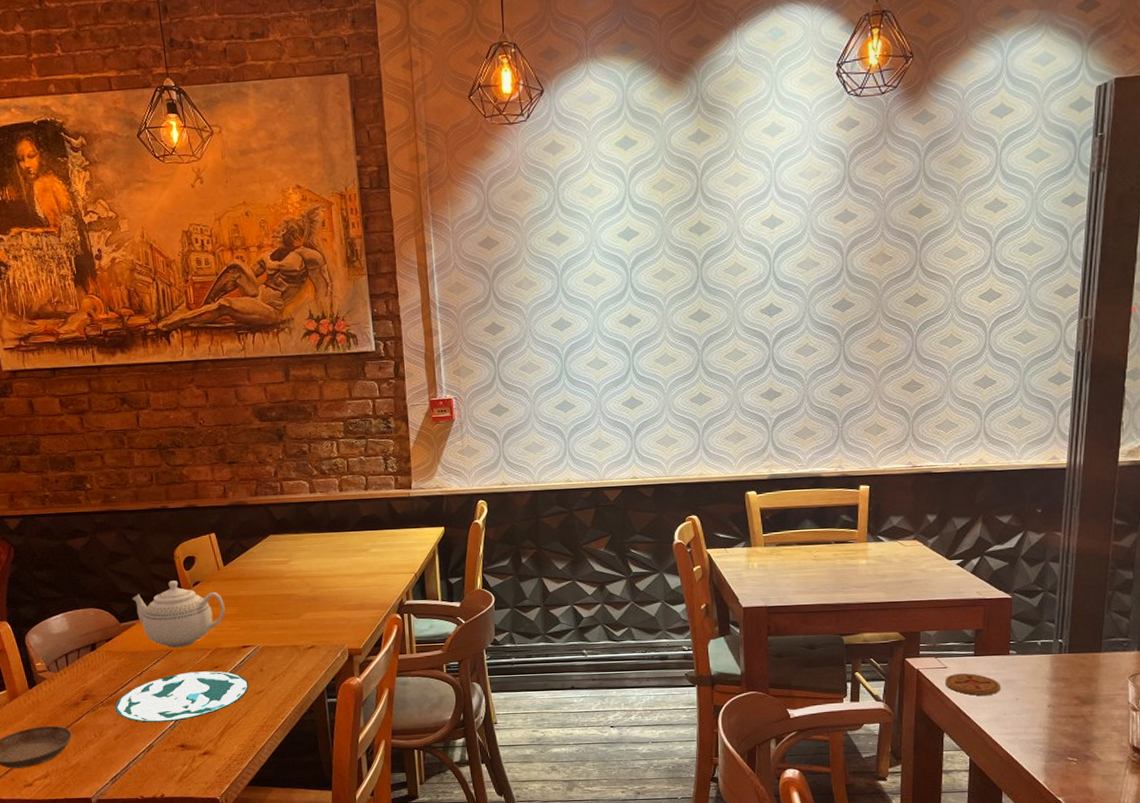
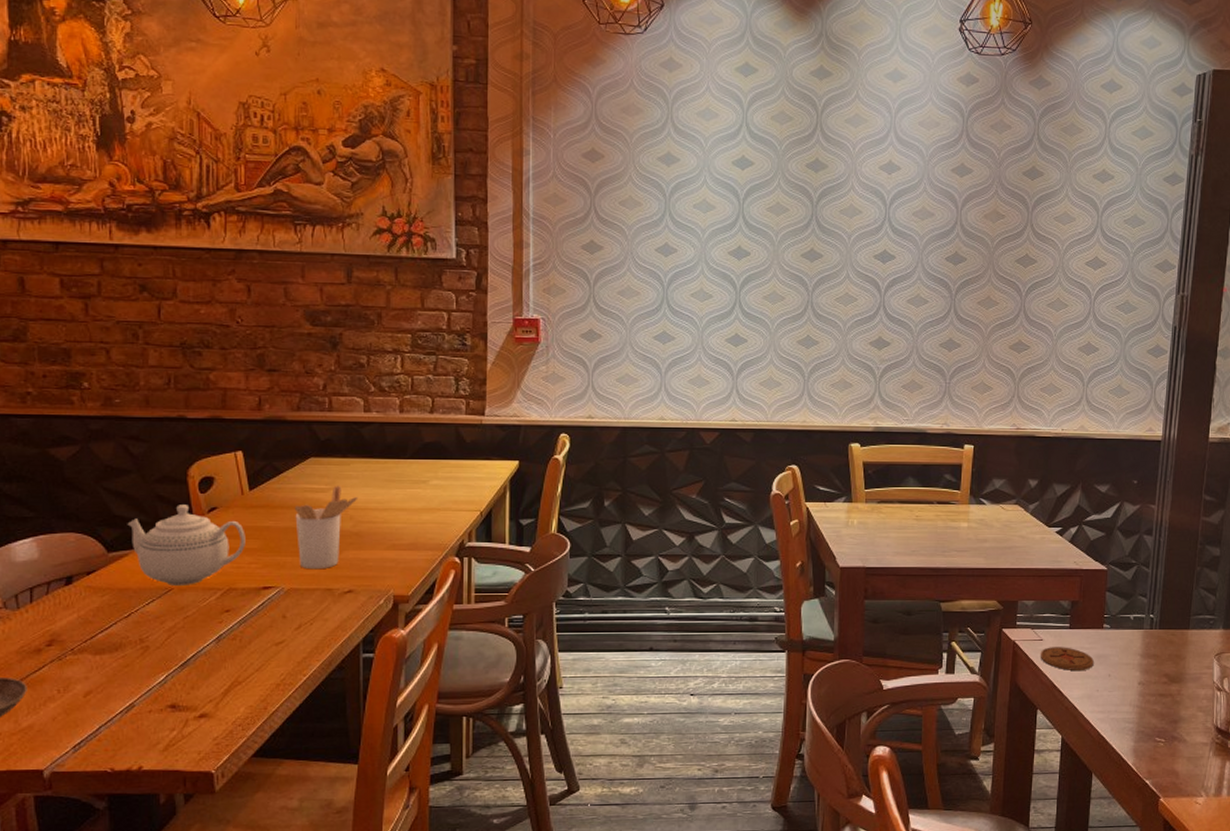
plate: present [115,671,249,722] -> none [89,615,267,676]
utensil holder: none [260,557,312,630] -> present [294,485,359,570]

